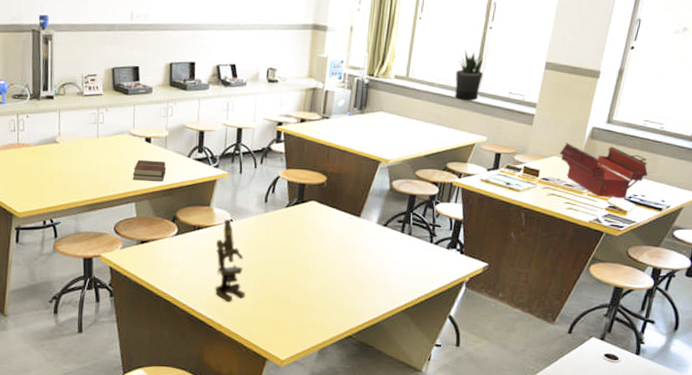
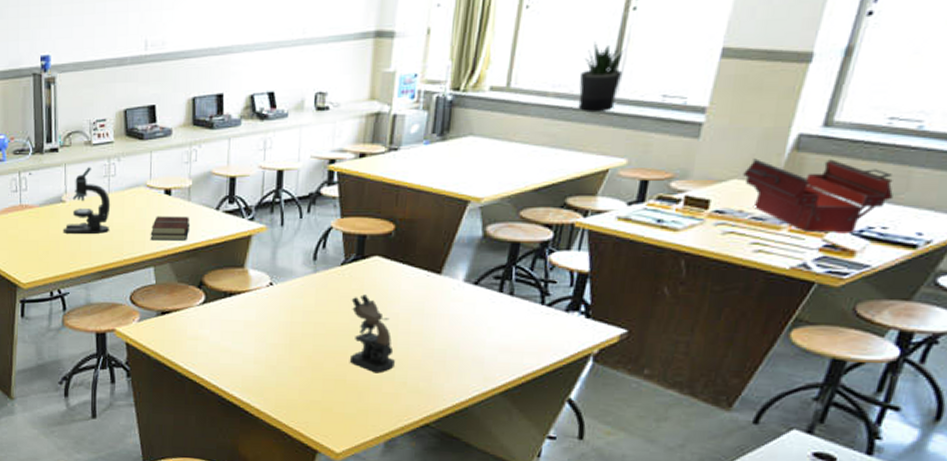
microscope: none [56,113,99,172] -> present [62,166,111,234]
microscope: present [214,219,245,302] -> none [251,283,289,383]
microscope: none [292,231,326,295] -> present [349,294,395,374]

